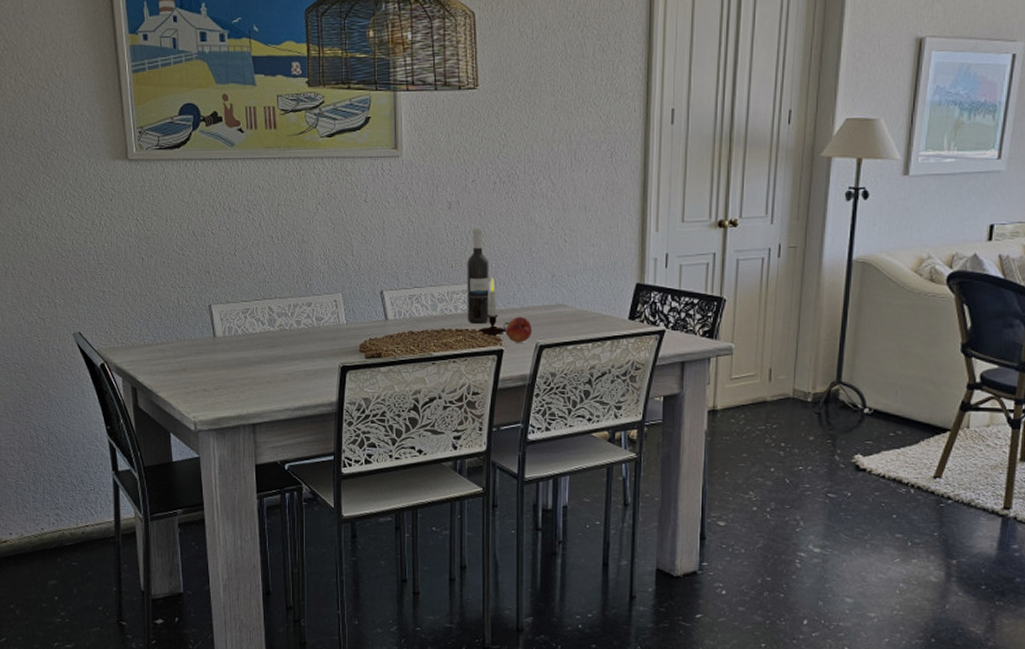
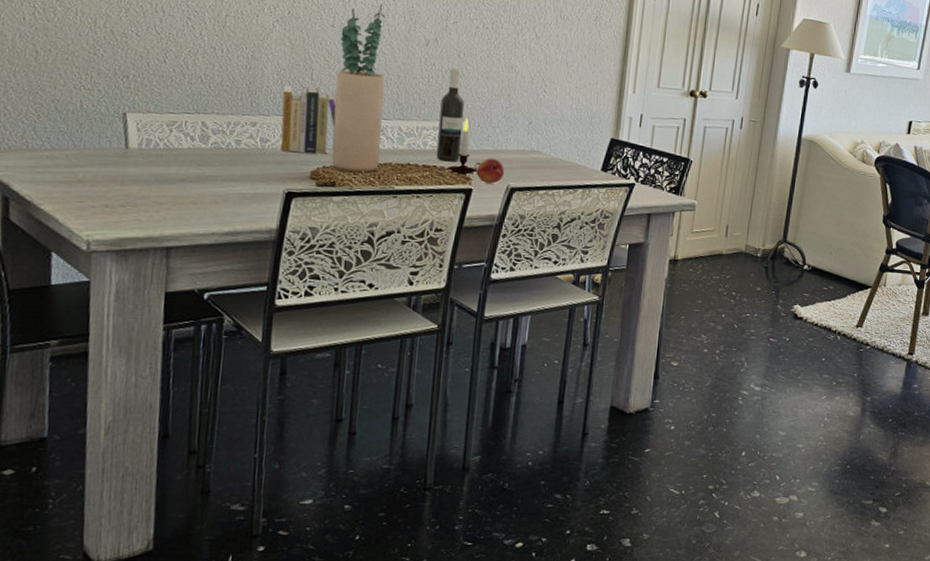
books: none [330,263,376,328] -> present [280,86,337,154]
vase: none [373,173,417,342] -> present [331,4,386,173]

